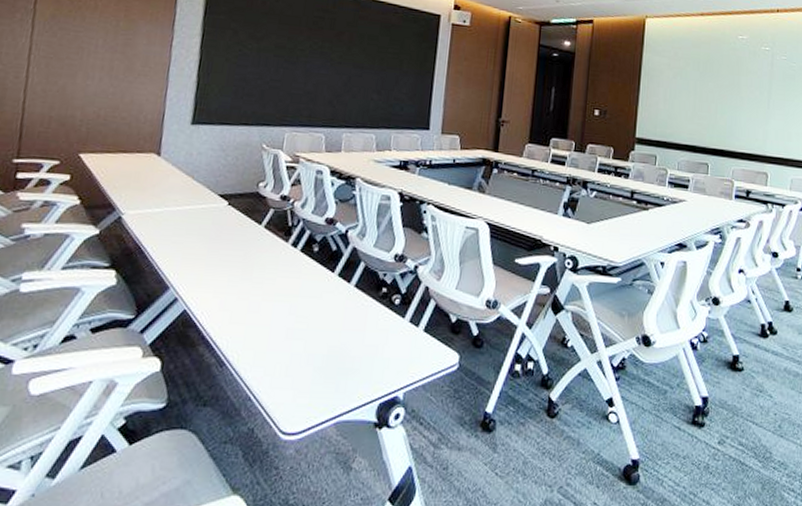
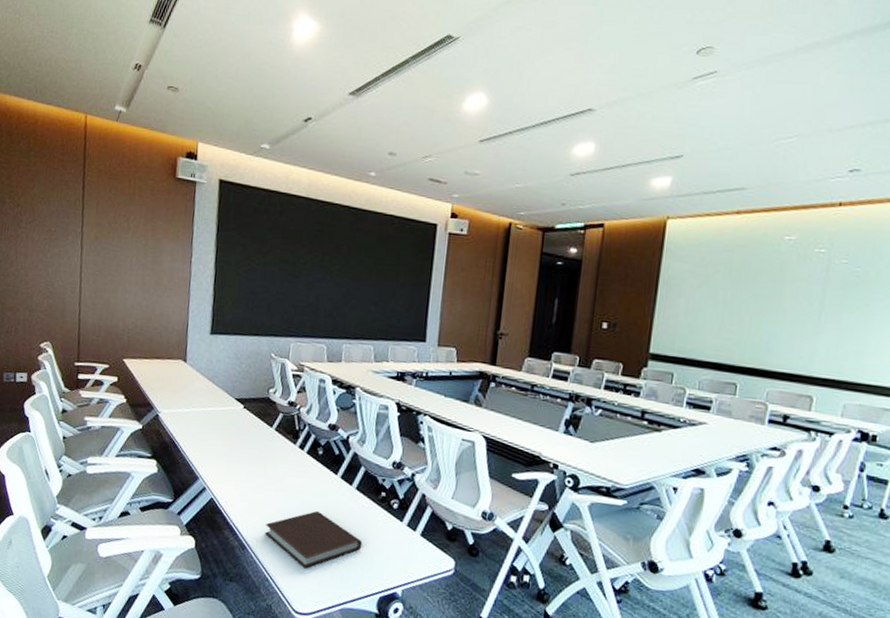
notebook: none [248,314,361,381] -> present [265,510,363,569]

